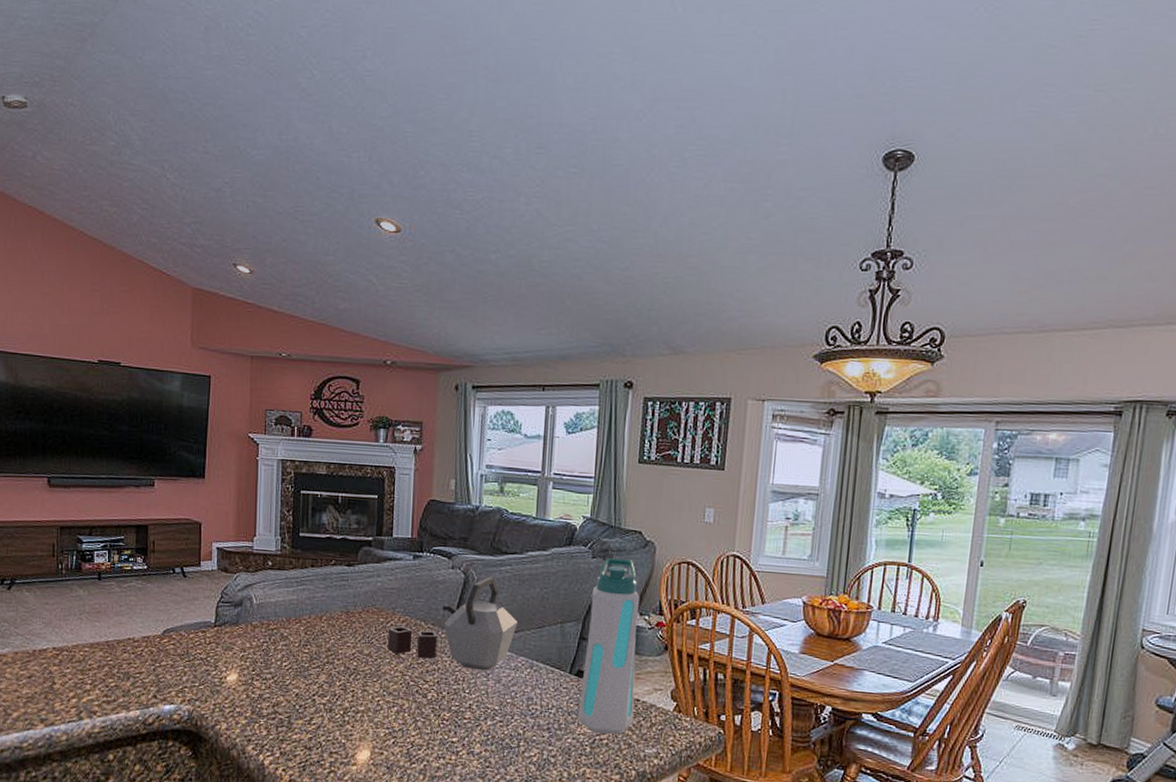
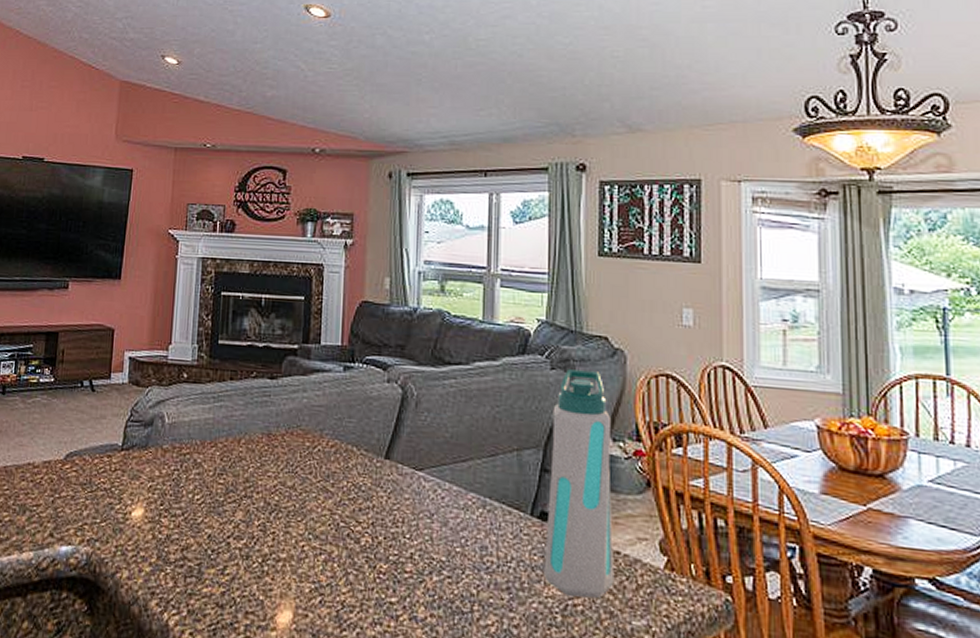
kettle: present [388,576,518,671] -> none [314,392,466,510]

